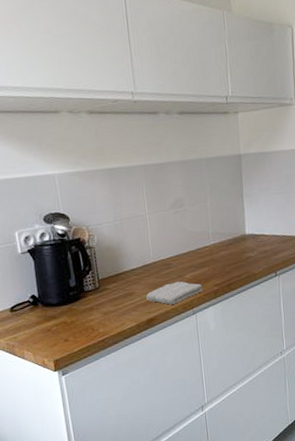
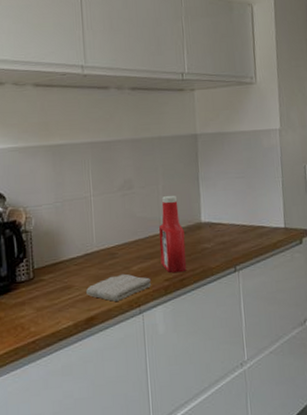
ketchup bottle: none [208,211,234,280] -> present [158,195,187,274]

